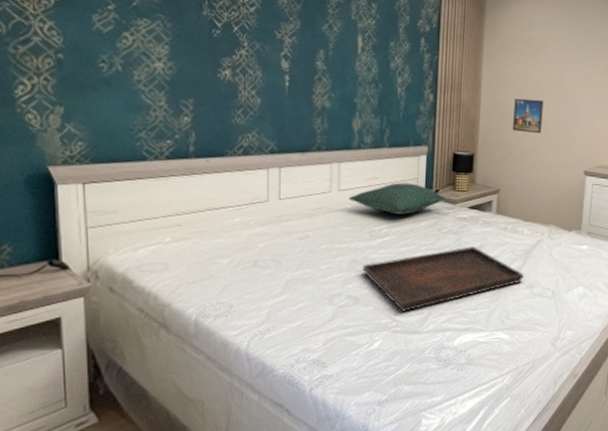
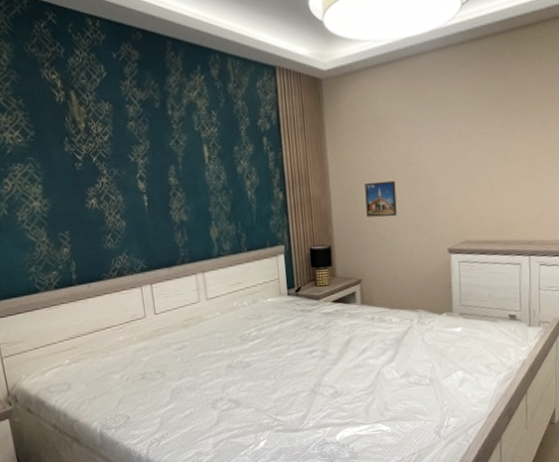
pillow: present [348,182,446,215] -> none [216,284,309,317]
serving tray: present [363,246,525,312] -> none [239,340,399,411]

